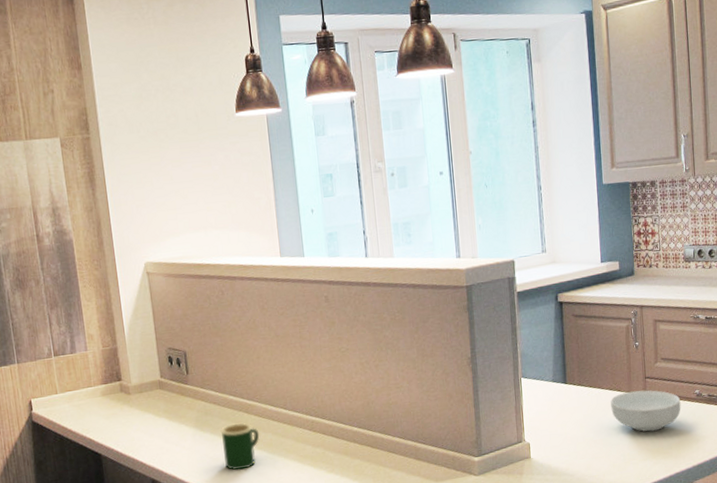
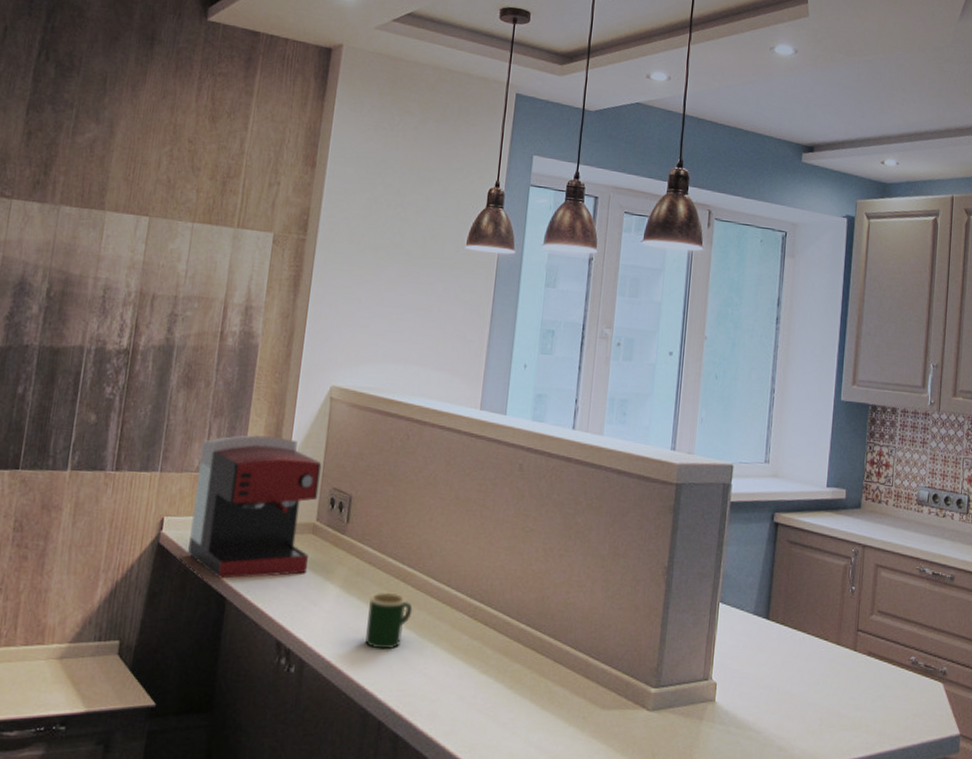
coffee maker: none [46,314,163,440] -> present [188,435,322,579]
cereal bowl: present [610,390,681,432] -> none [814,643,894,697]

